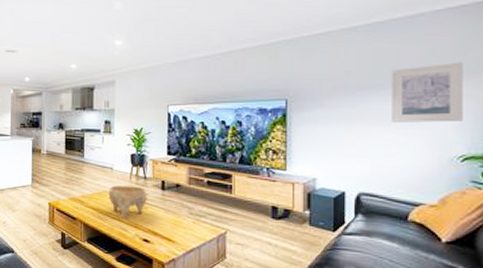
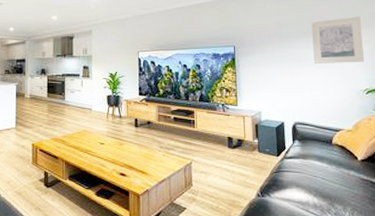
decorative bowl: present [108,185,147,219] -> none [88,125,123,155]

